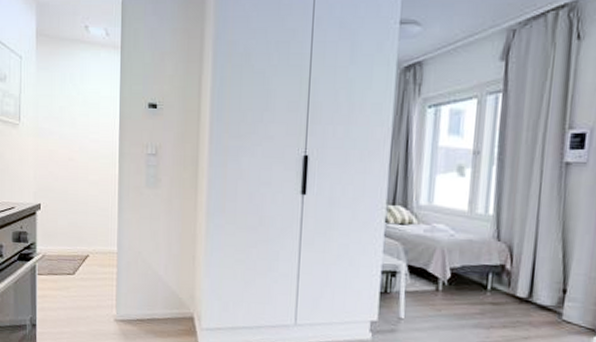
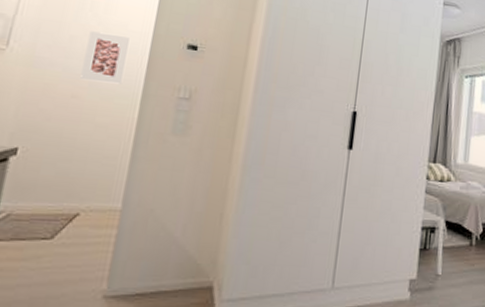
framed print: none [72,101,104,146] -> present [80,31,131,84]

